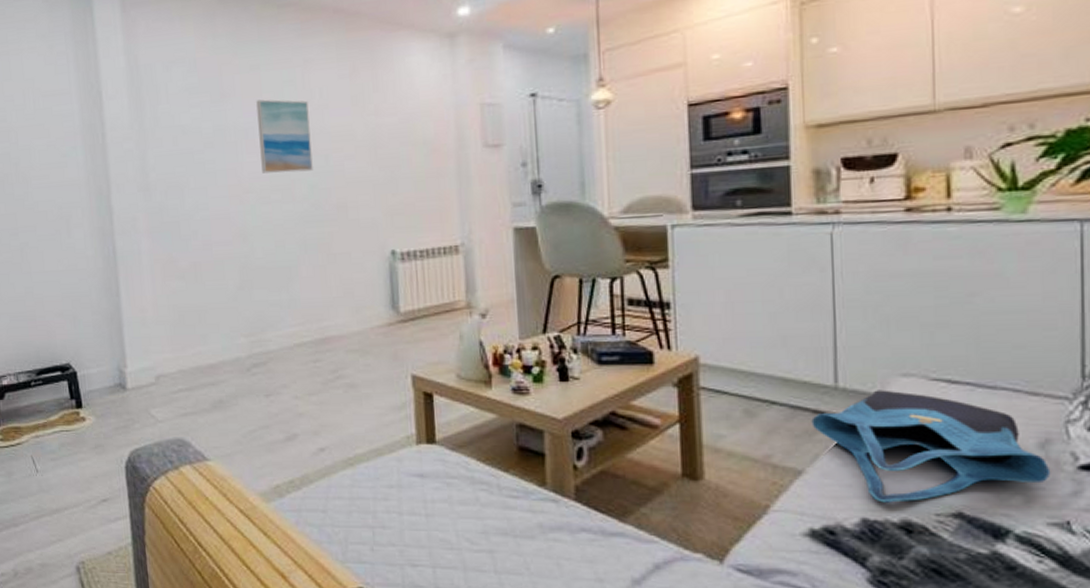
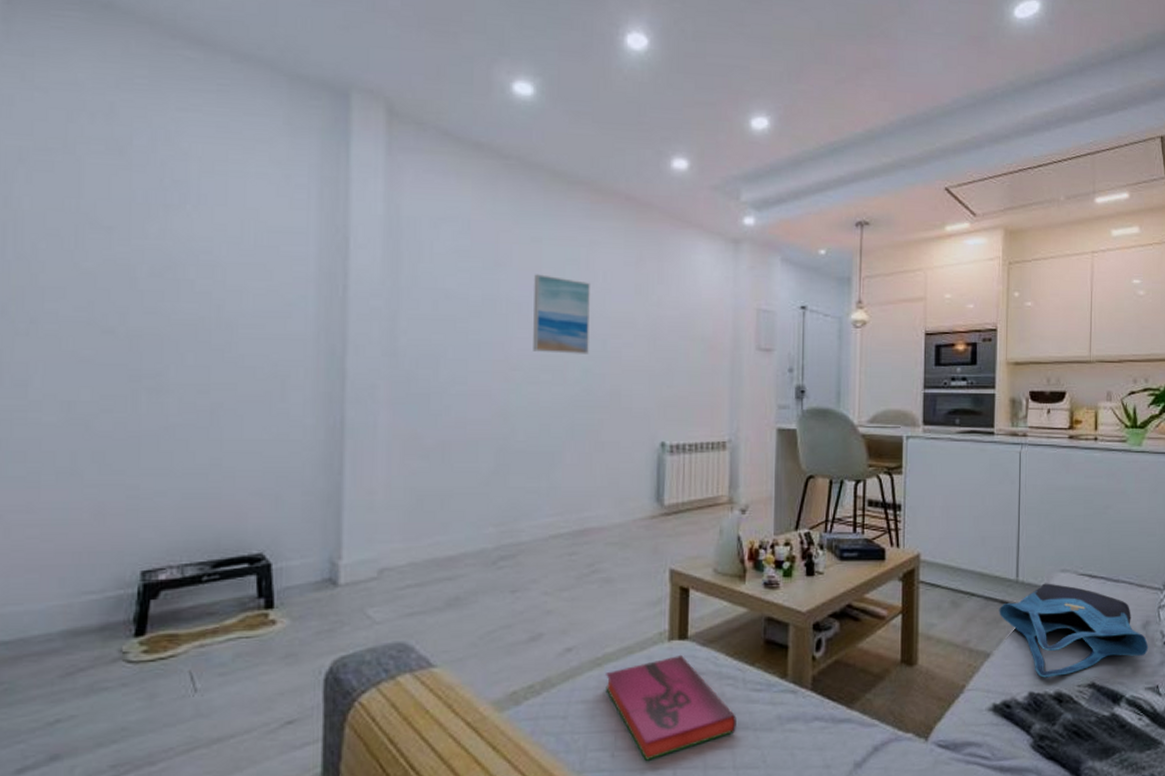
hardback book: none [358,458,495,557] -> present [605,654,736,761]

